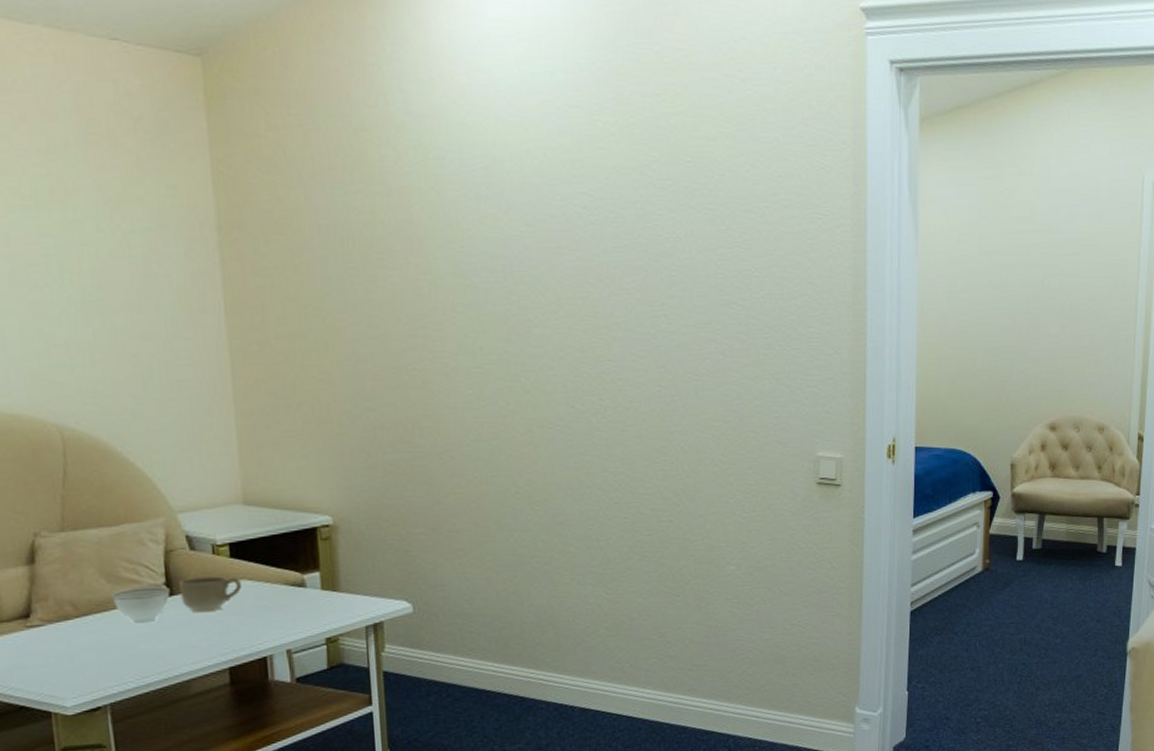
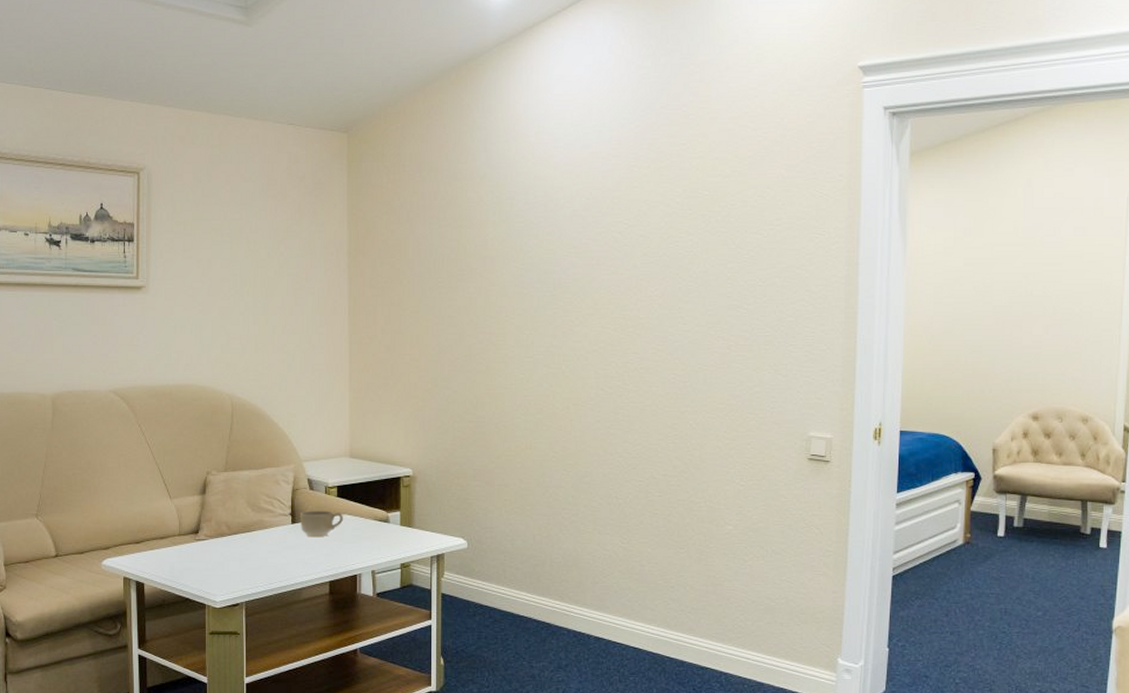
bowl: present [110,585,170,624] -> none [252,515,294,543]

